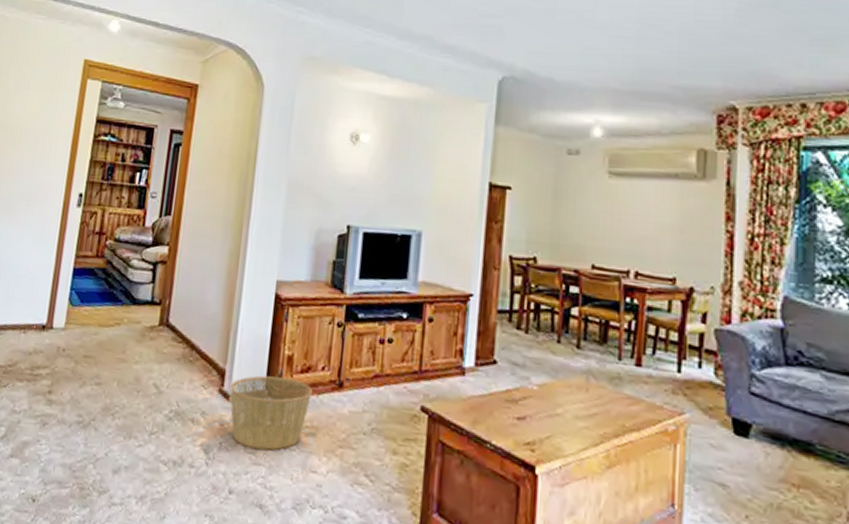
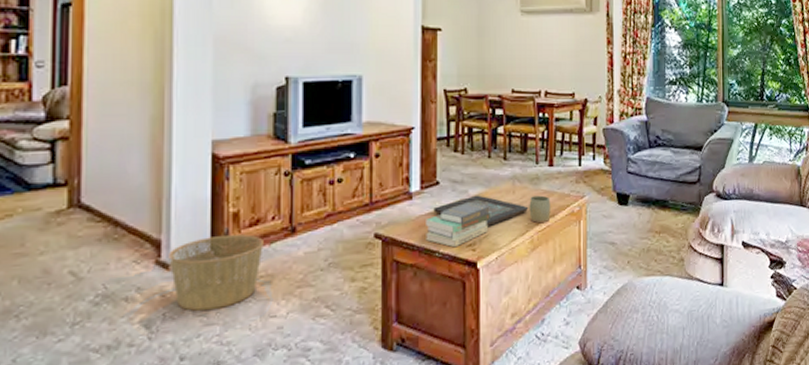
books: none [477,391,556,443] -> present [426,202,490,248]
decorative tray: none [488,384,606,427] -> present [433,195,529,228]
mug: none [605,399,636,436] -> present [529,195,551,223]

